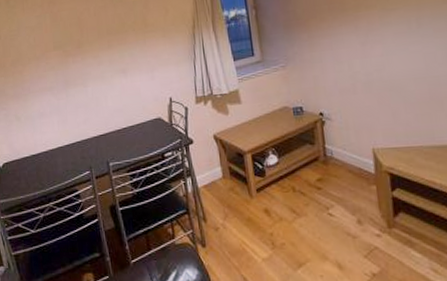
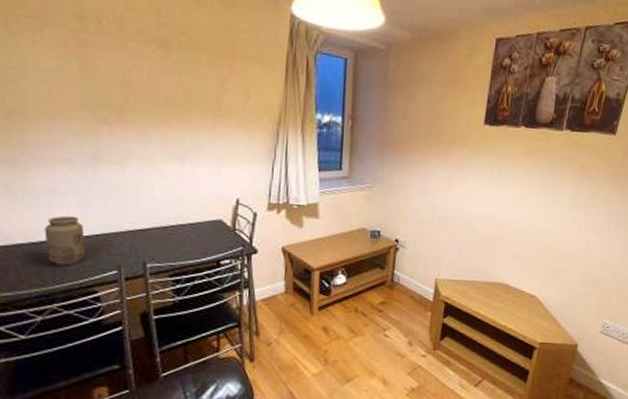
vase: none [39,130,67,171] -> present [44,215,85,266]

